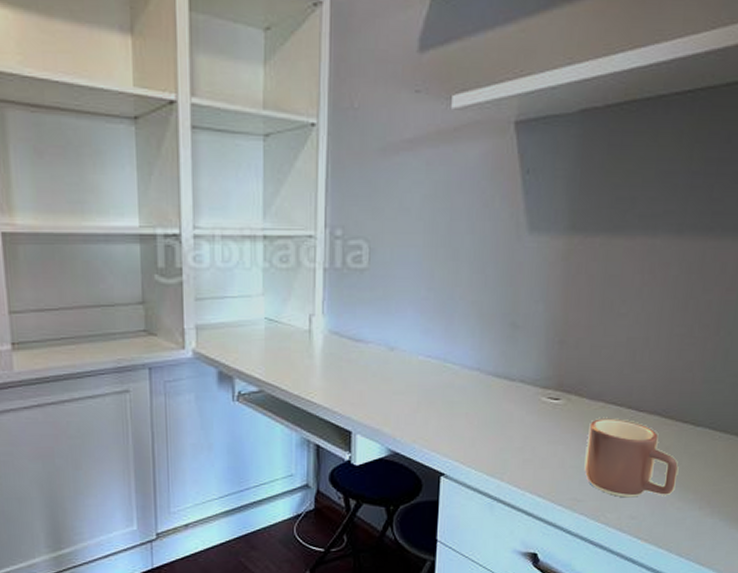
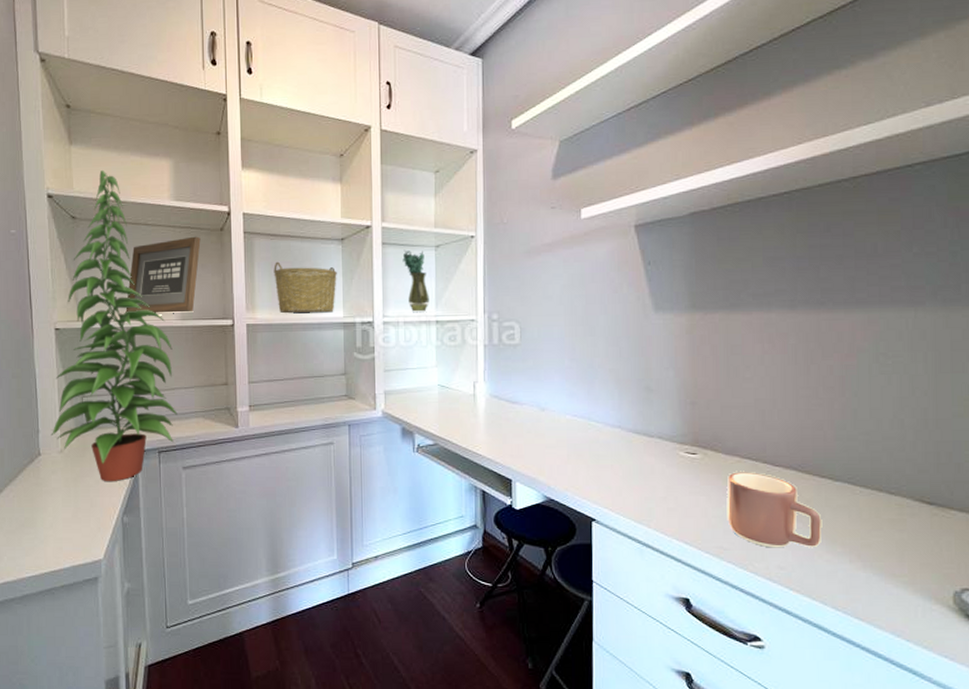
basket: none [37,145,130,220] -> present [274,261,337,314]
vase: none [219,137,255,223] -> present [402,250,429,312]

